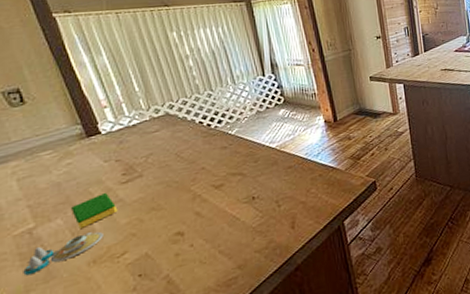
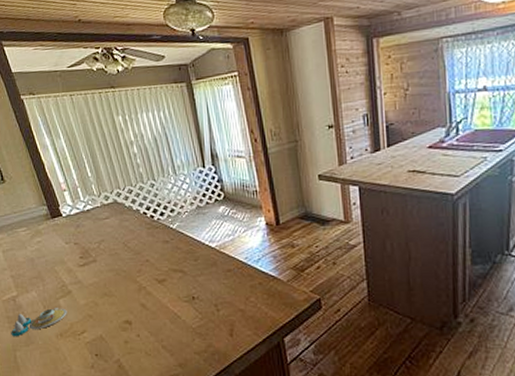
dish sponge: present [71,192,118,228] -> none [42,272,78,303]

